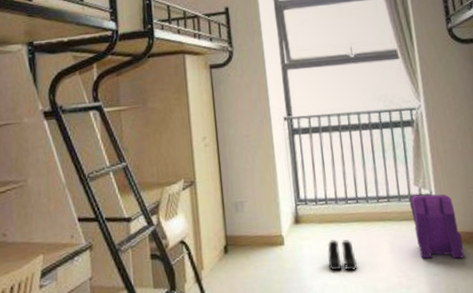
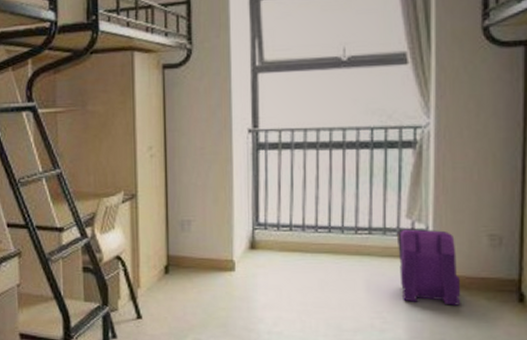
boots: present [327,240,358,271] -> none [285,271,322,306]

